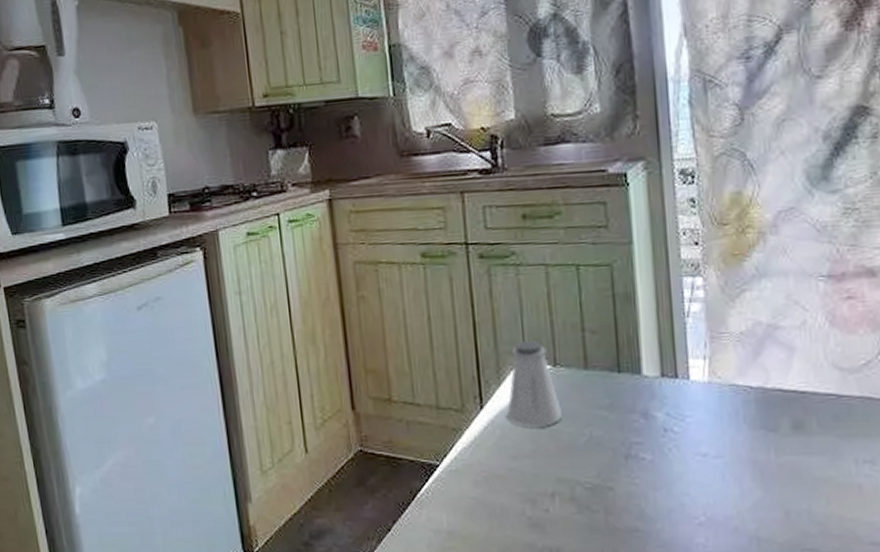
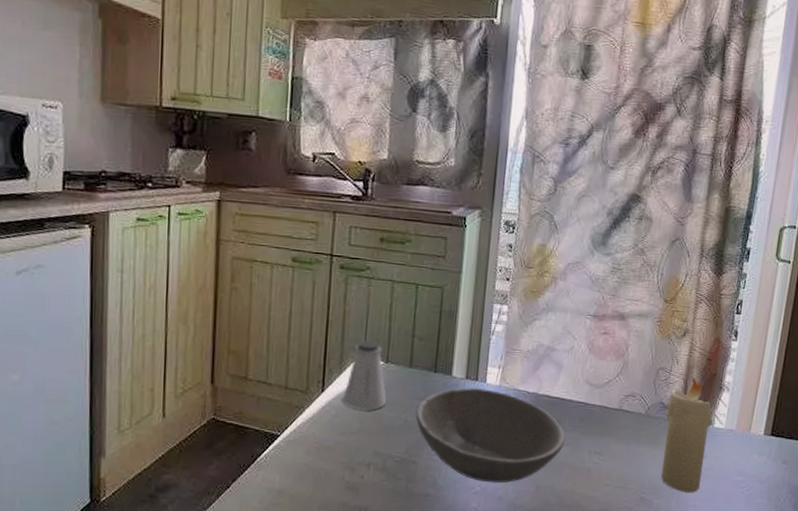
soup bowl: none [602,387,816,510] -> present [415,388,565,483]

